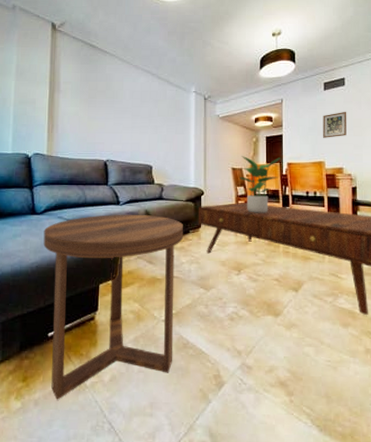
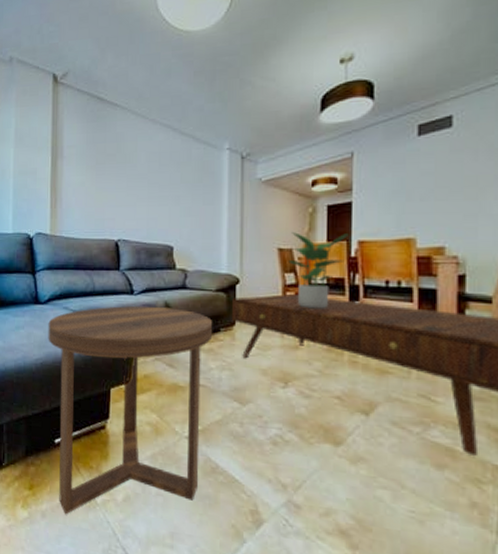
picture frame: present [323,111,347,138] -> none [414,164,455,205]

